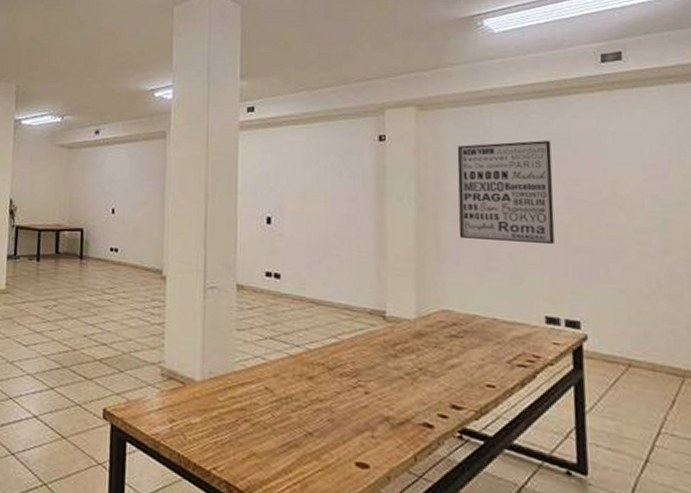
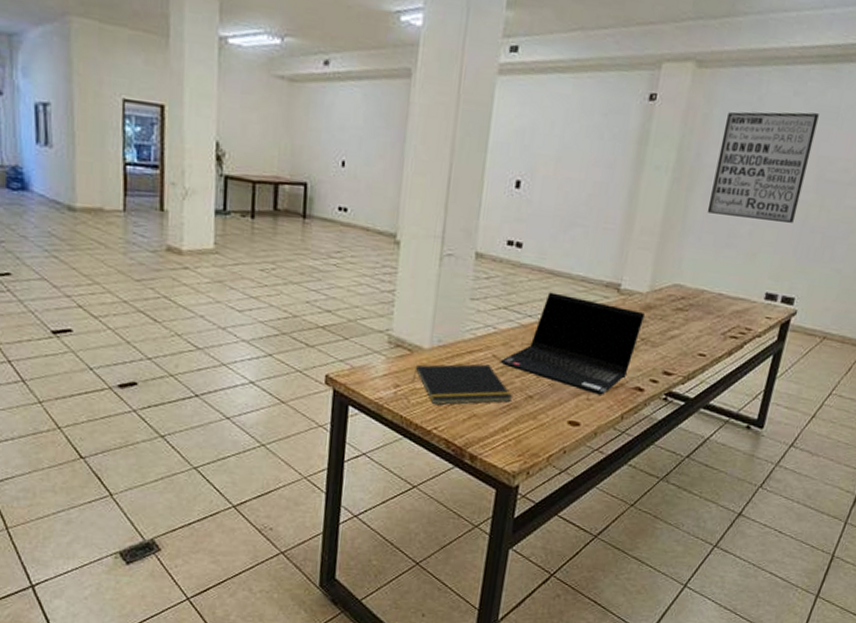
notepad: none [186,397,290,443] -> present [412,363,512,405]
laptop computer: none [273,321,417,432] -> present [500,292,645,395]

